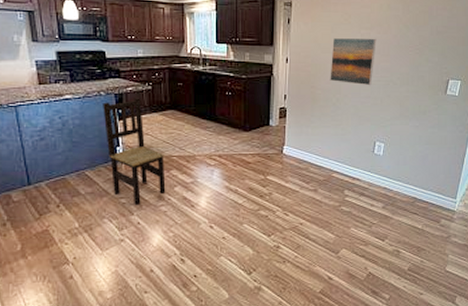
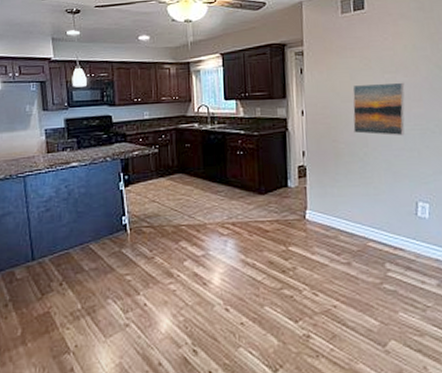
dining chair: present [103,98,166,205] -> none [108,162,175,283]

